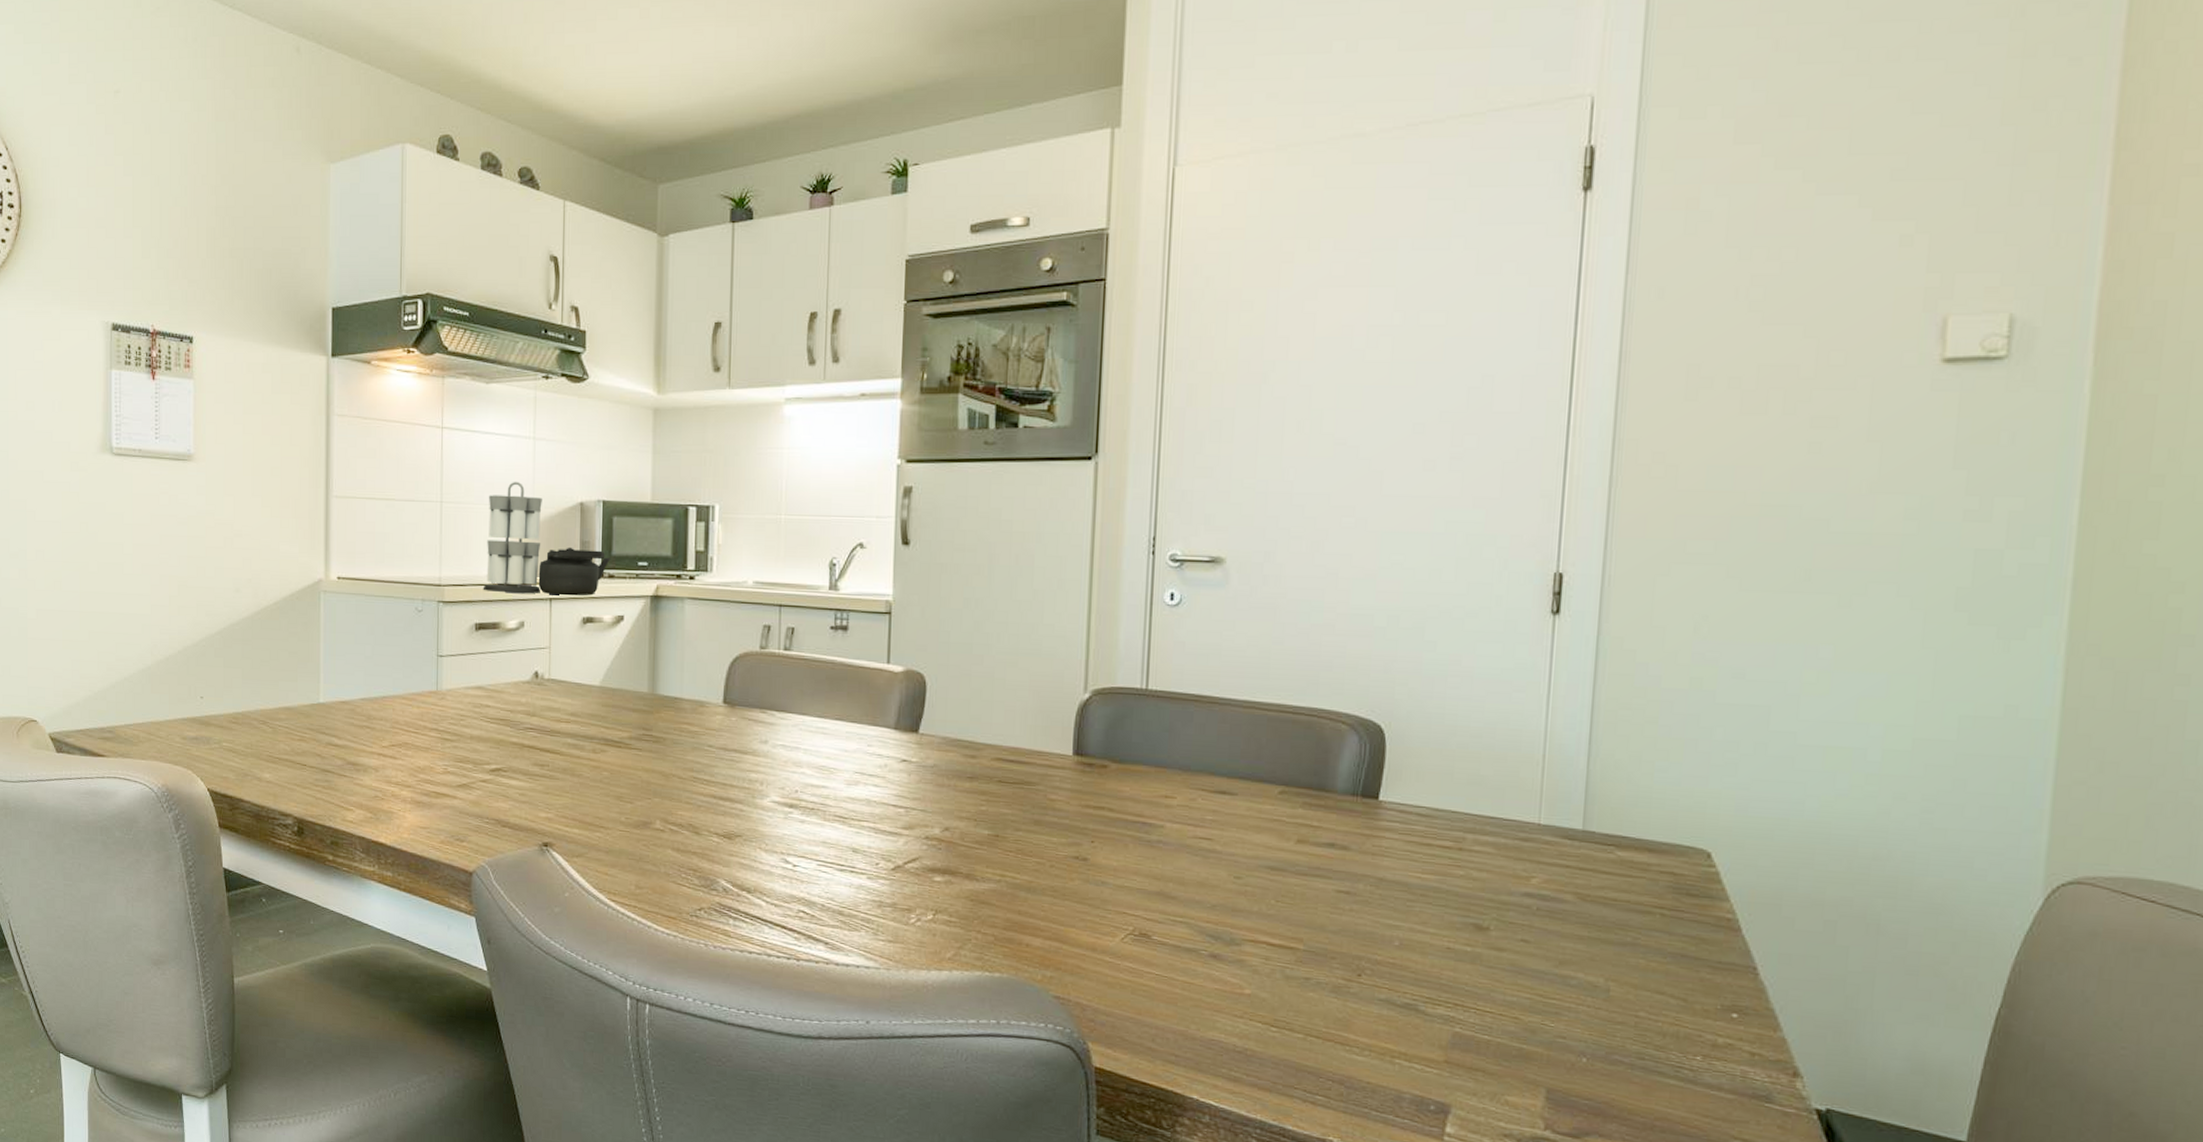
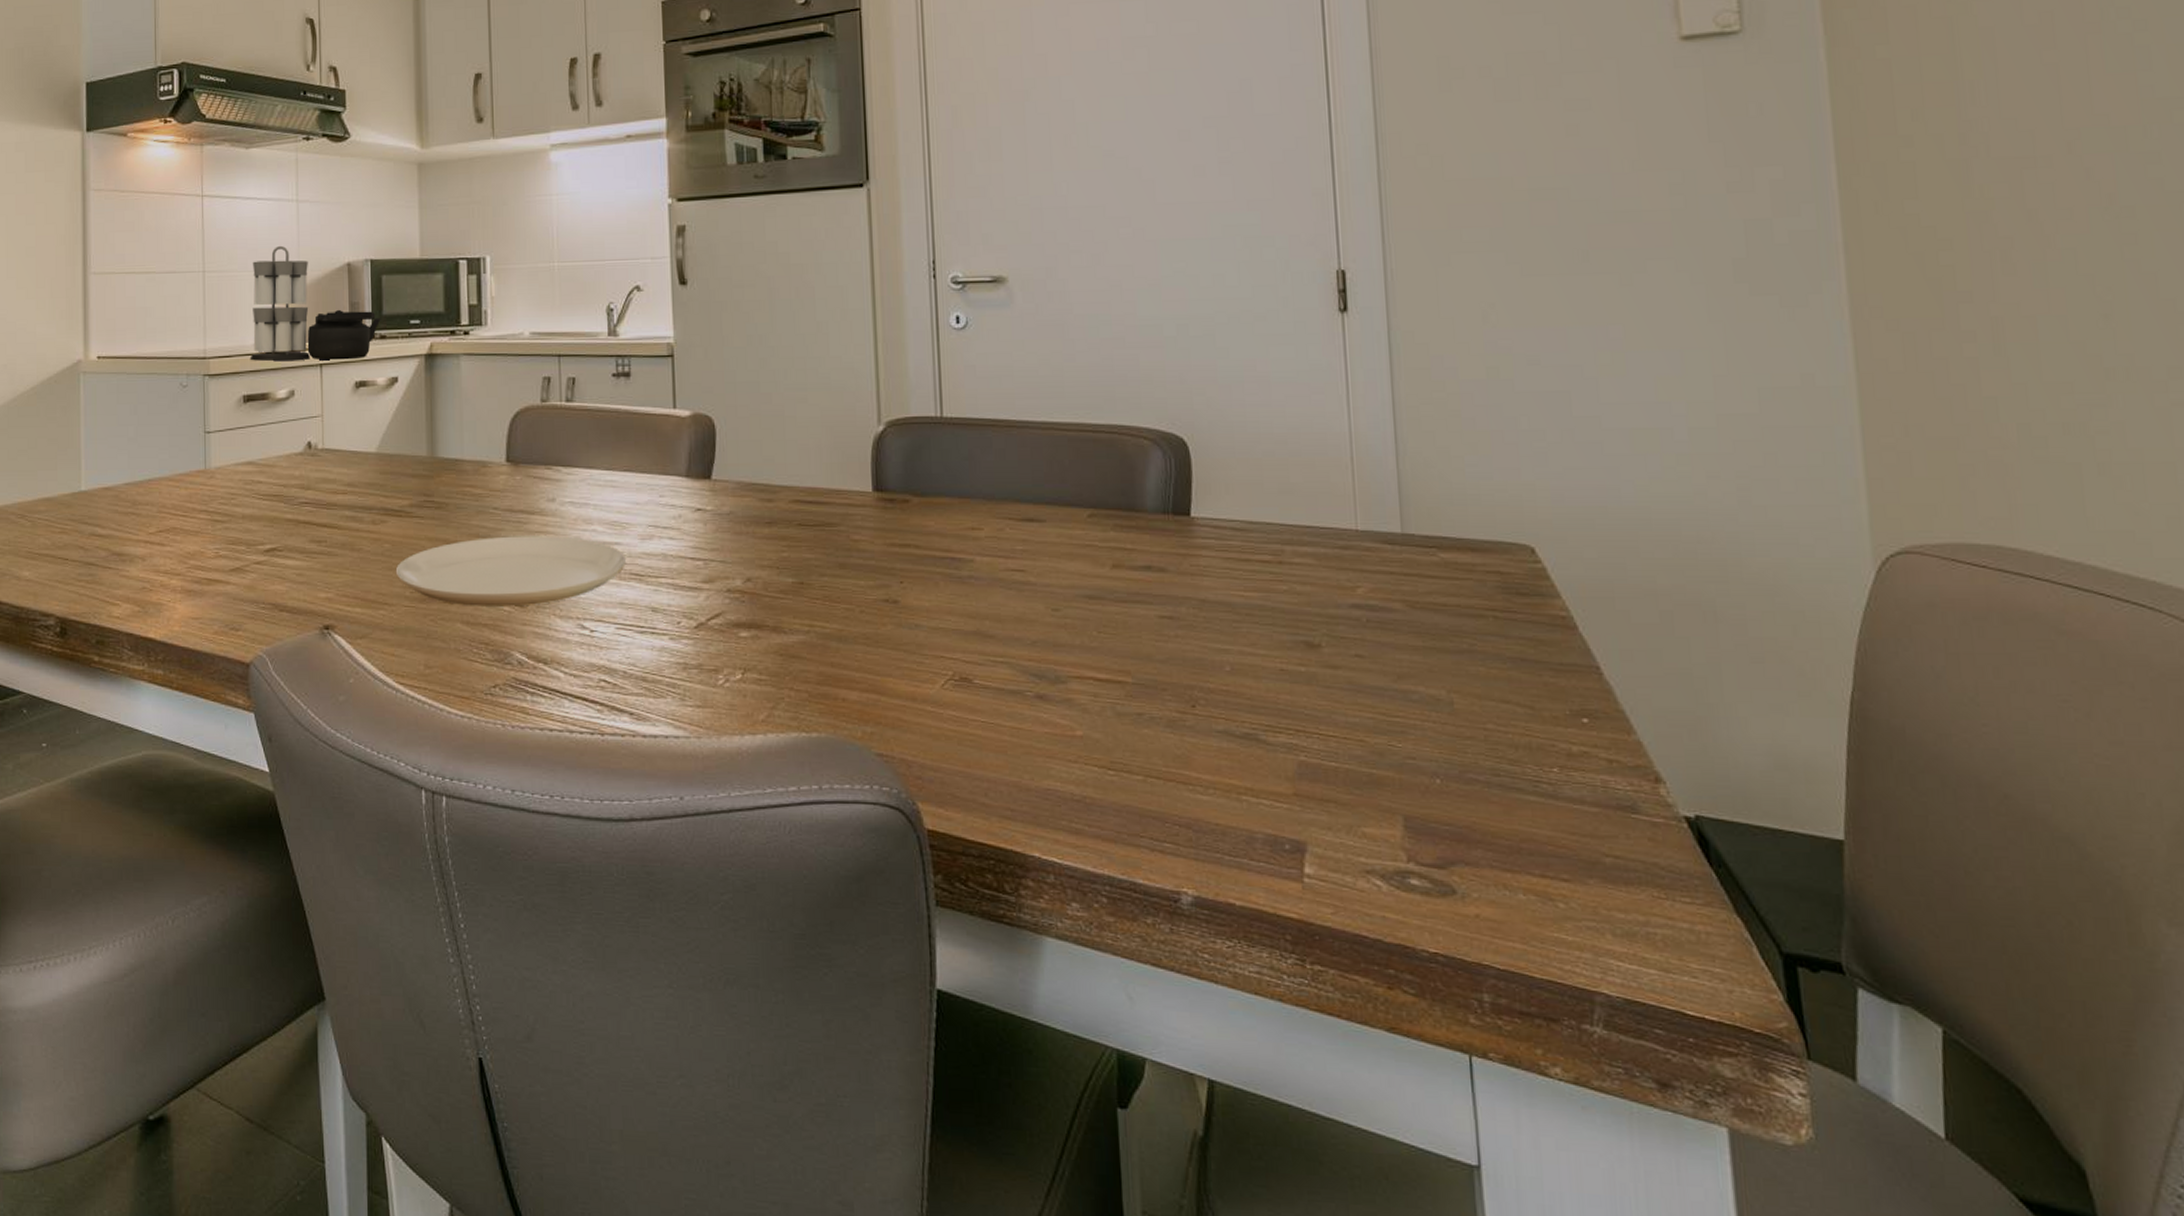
plate: none [612,772,832,838] -> present [395,536,627,607]

